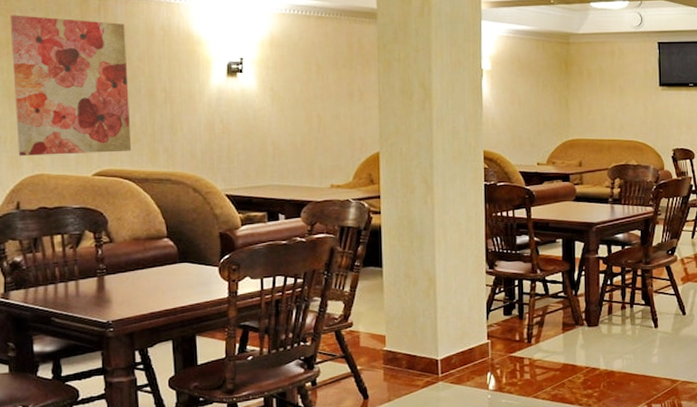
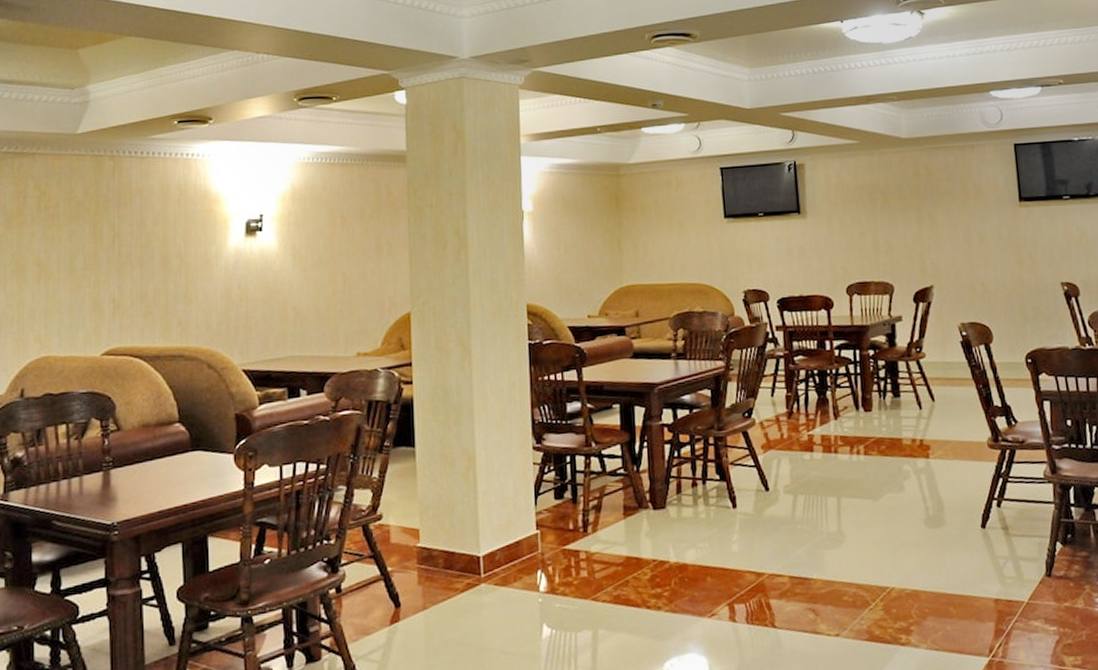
wall art: present [9,15,132,156] -> none [22,182,143,337]

